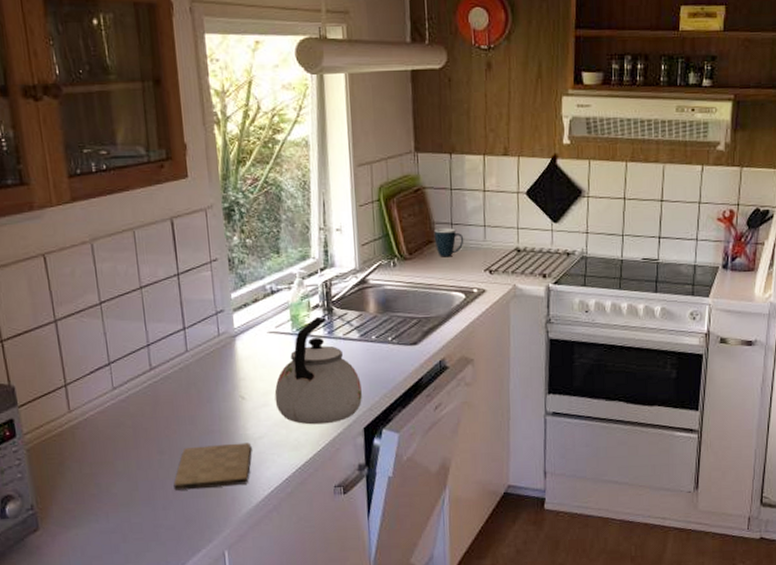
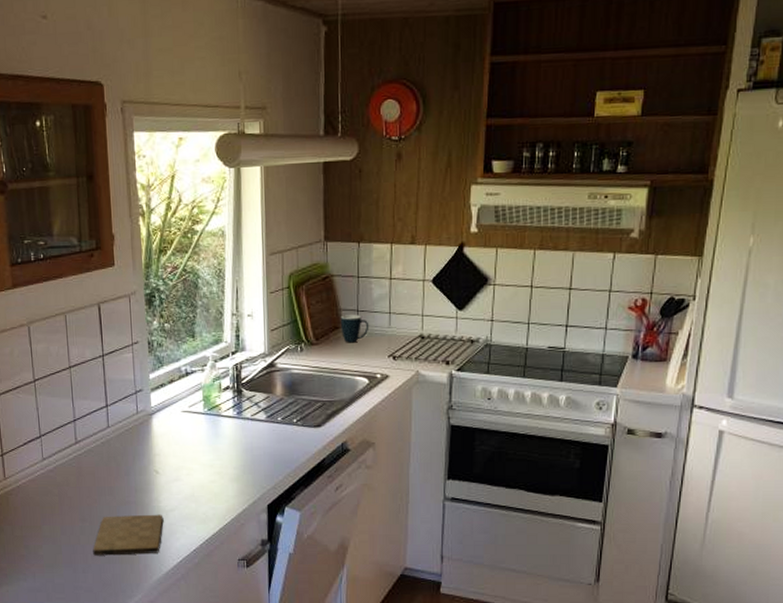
kettle: present [274,317,363,425] -> none [186,398,268,500]

